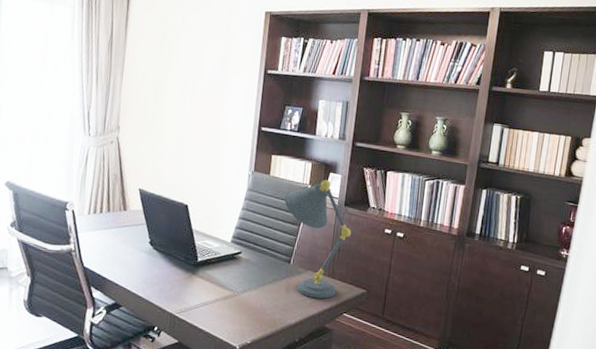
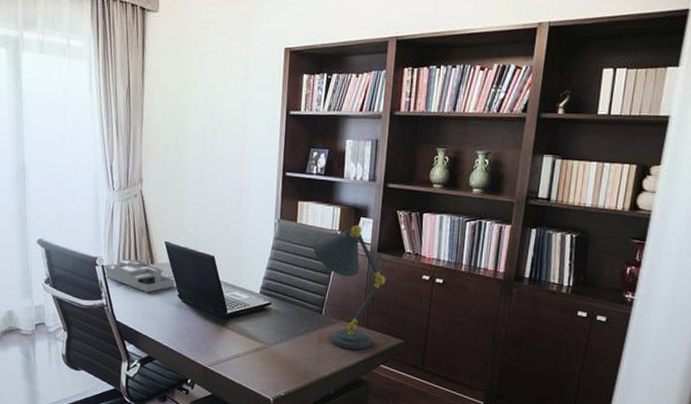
desk organizer: none [73,204,147,239] -> present [103,258,175,292]

